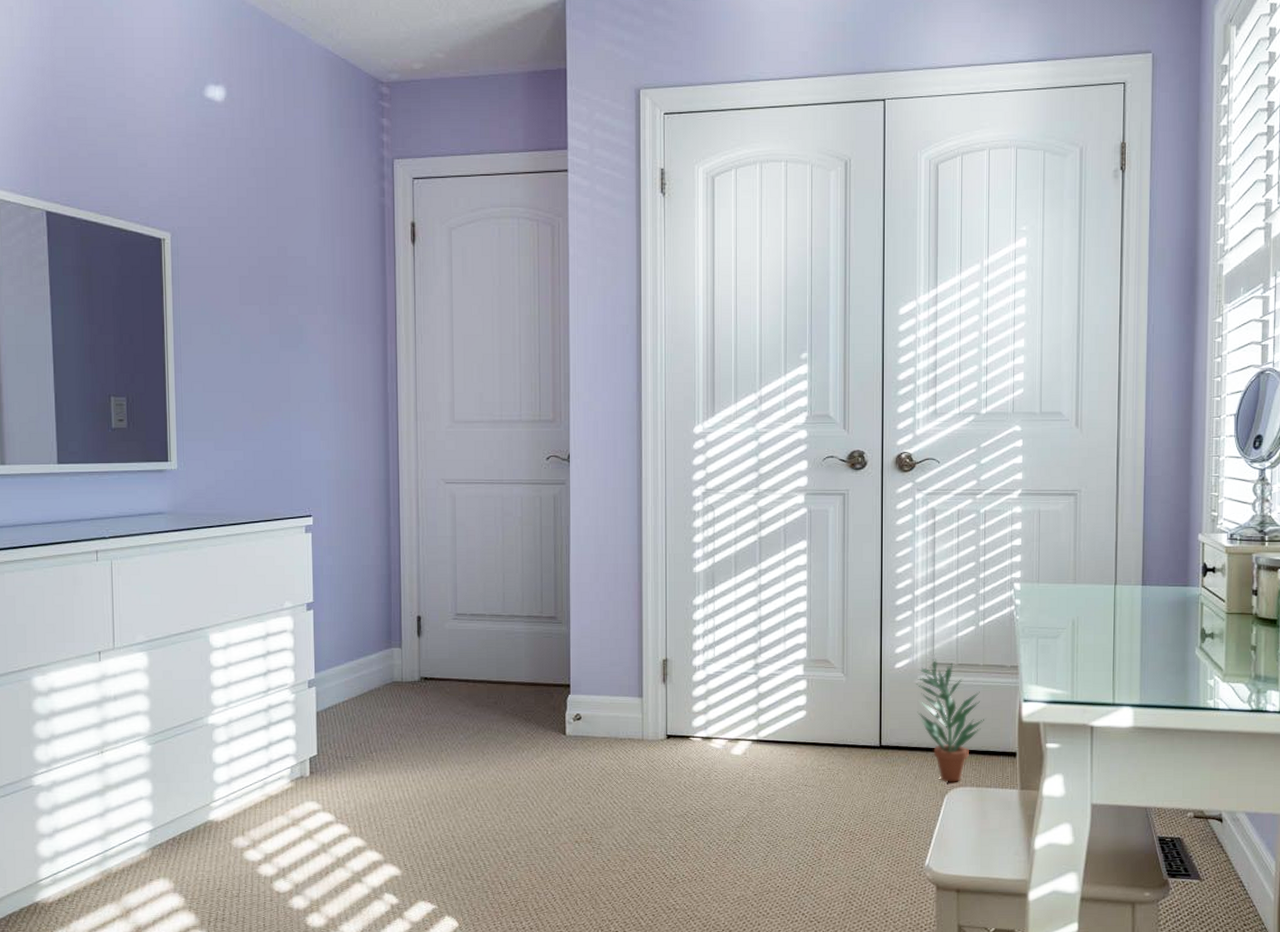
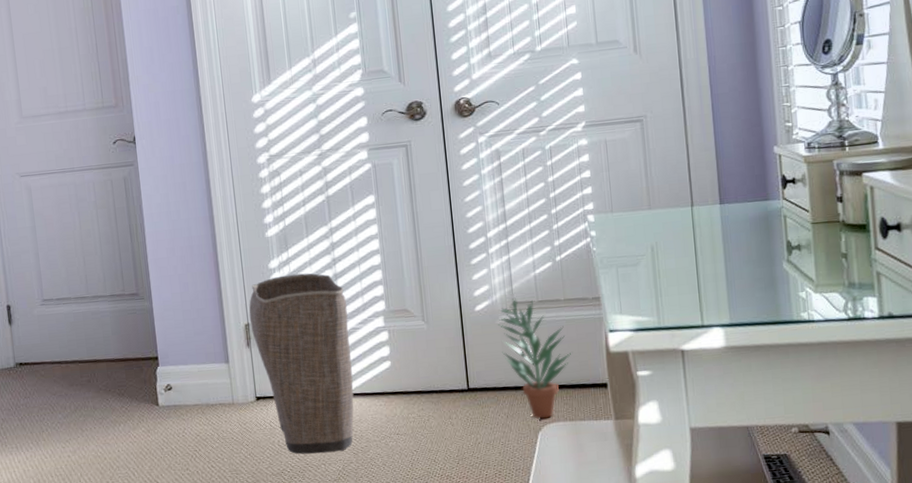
laundry basket: none [668,613,768,799] -> present [249,273,354,454]

